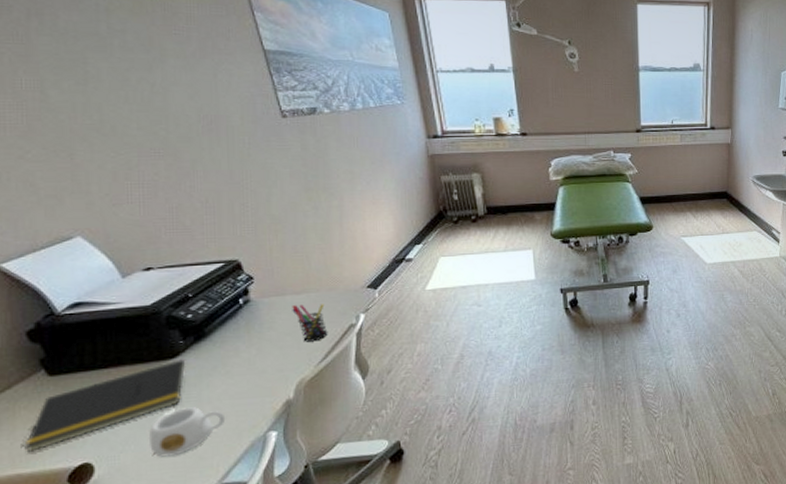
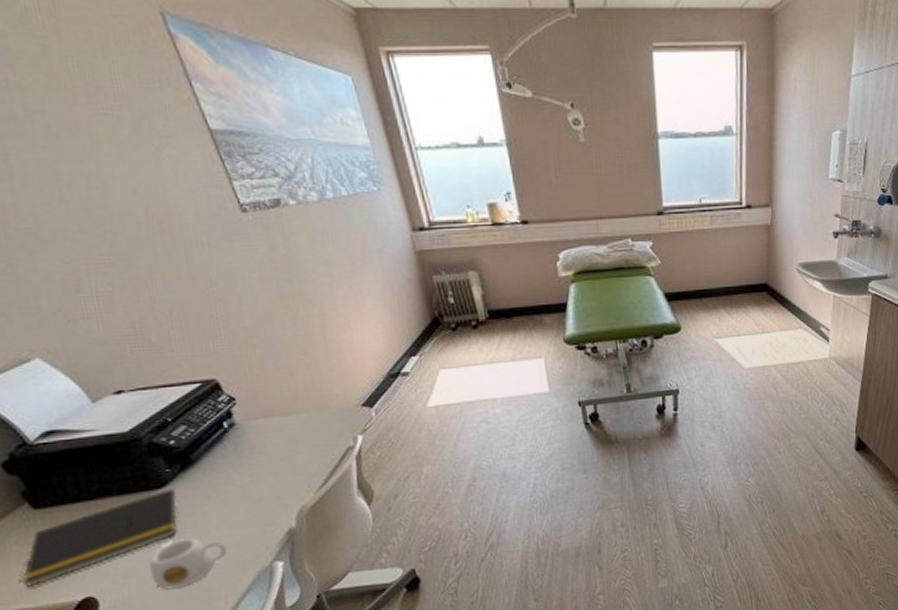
pen holder: present [292,304,328,342] -> none [281,425,325,467]

